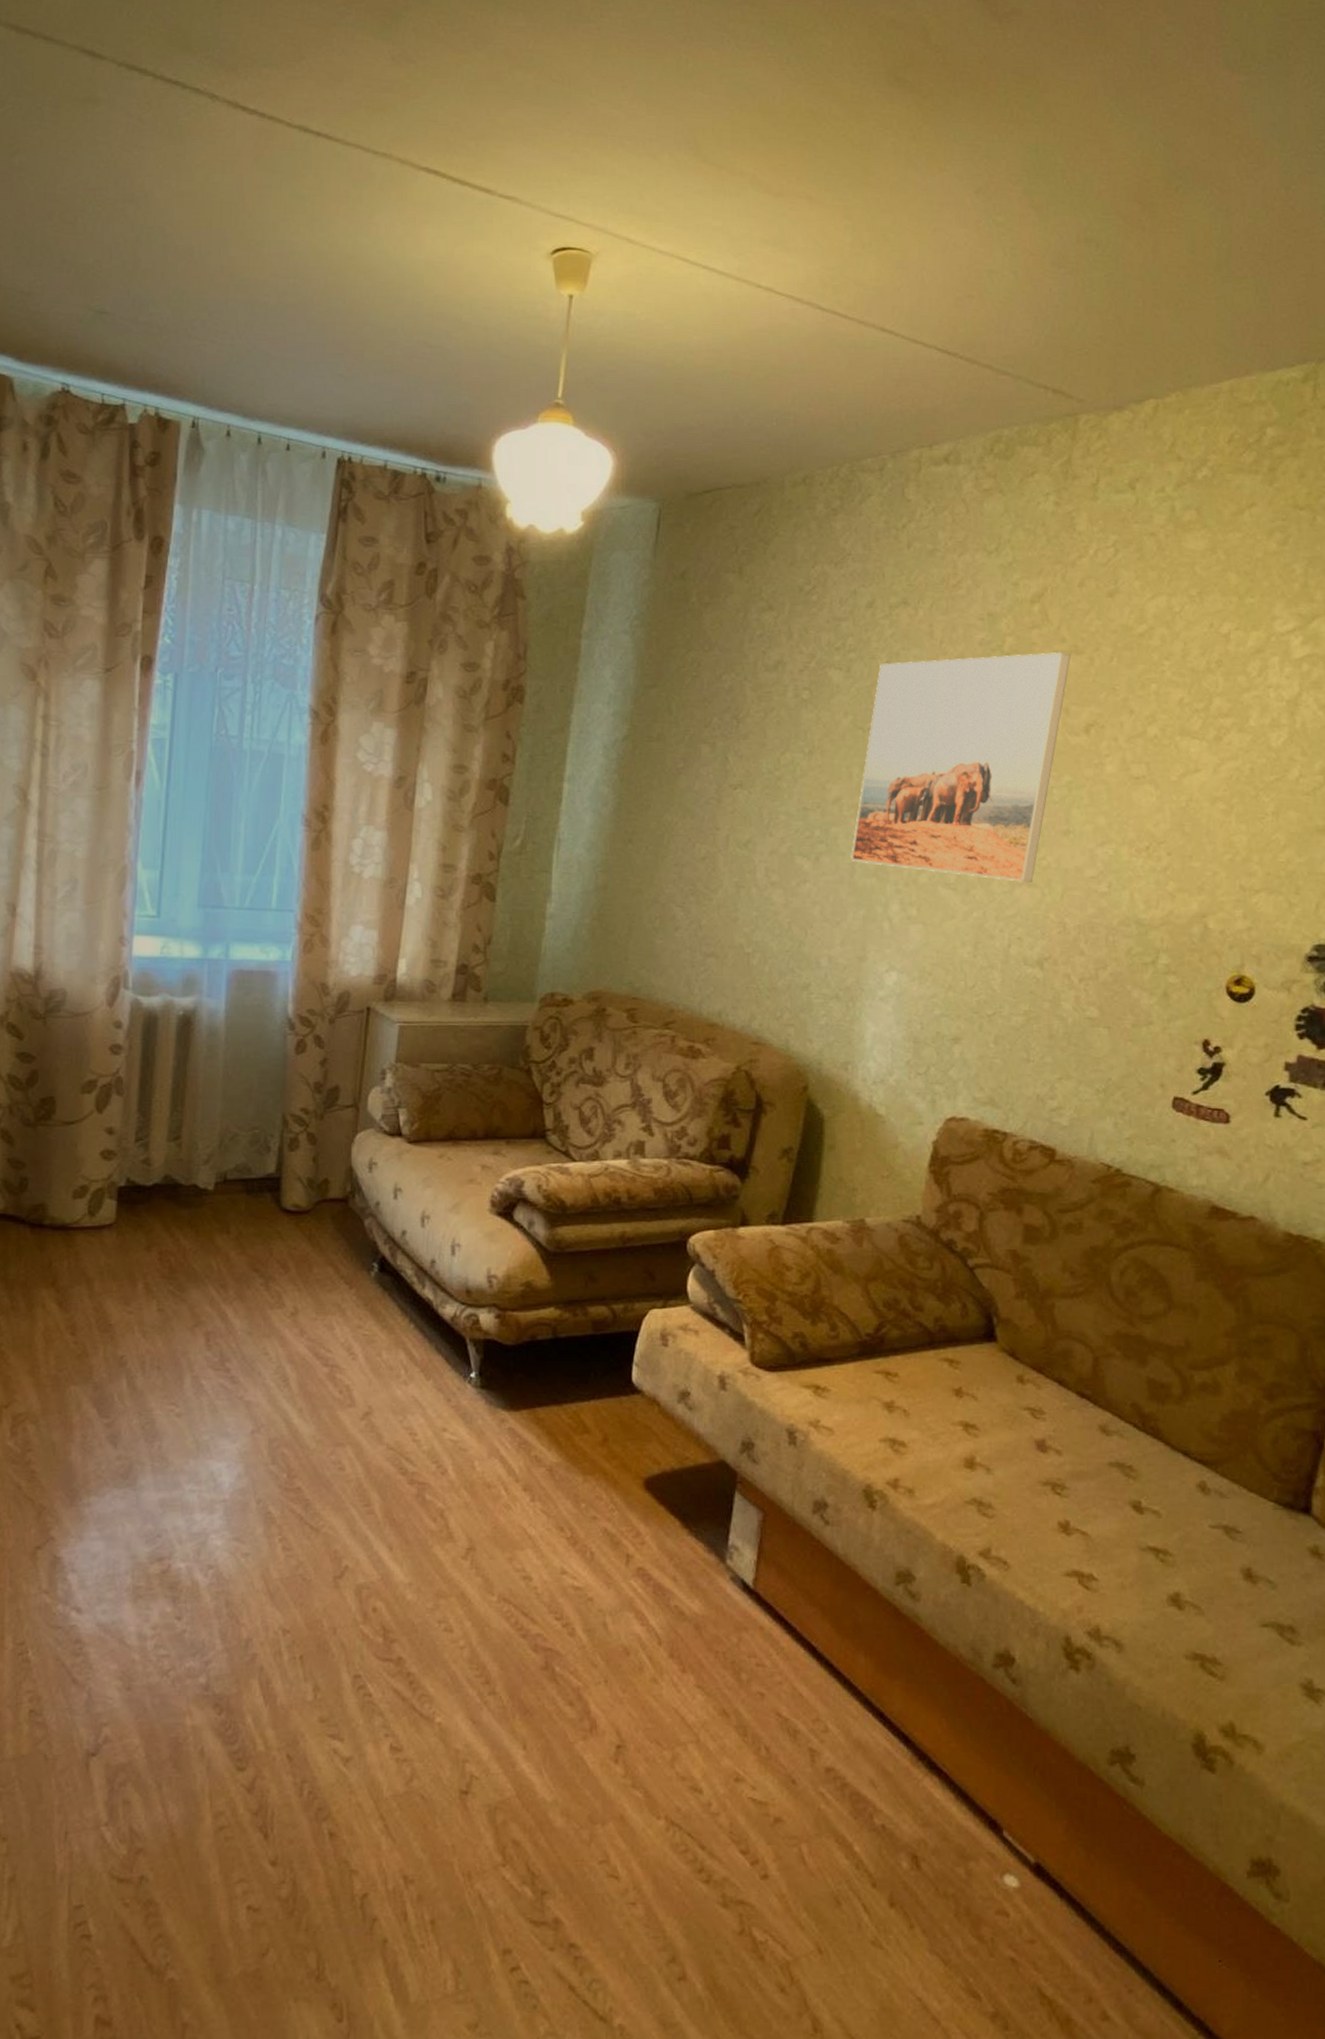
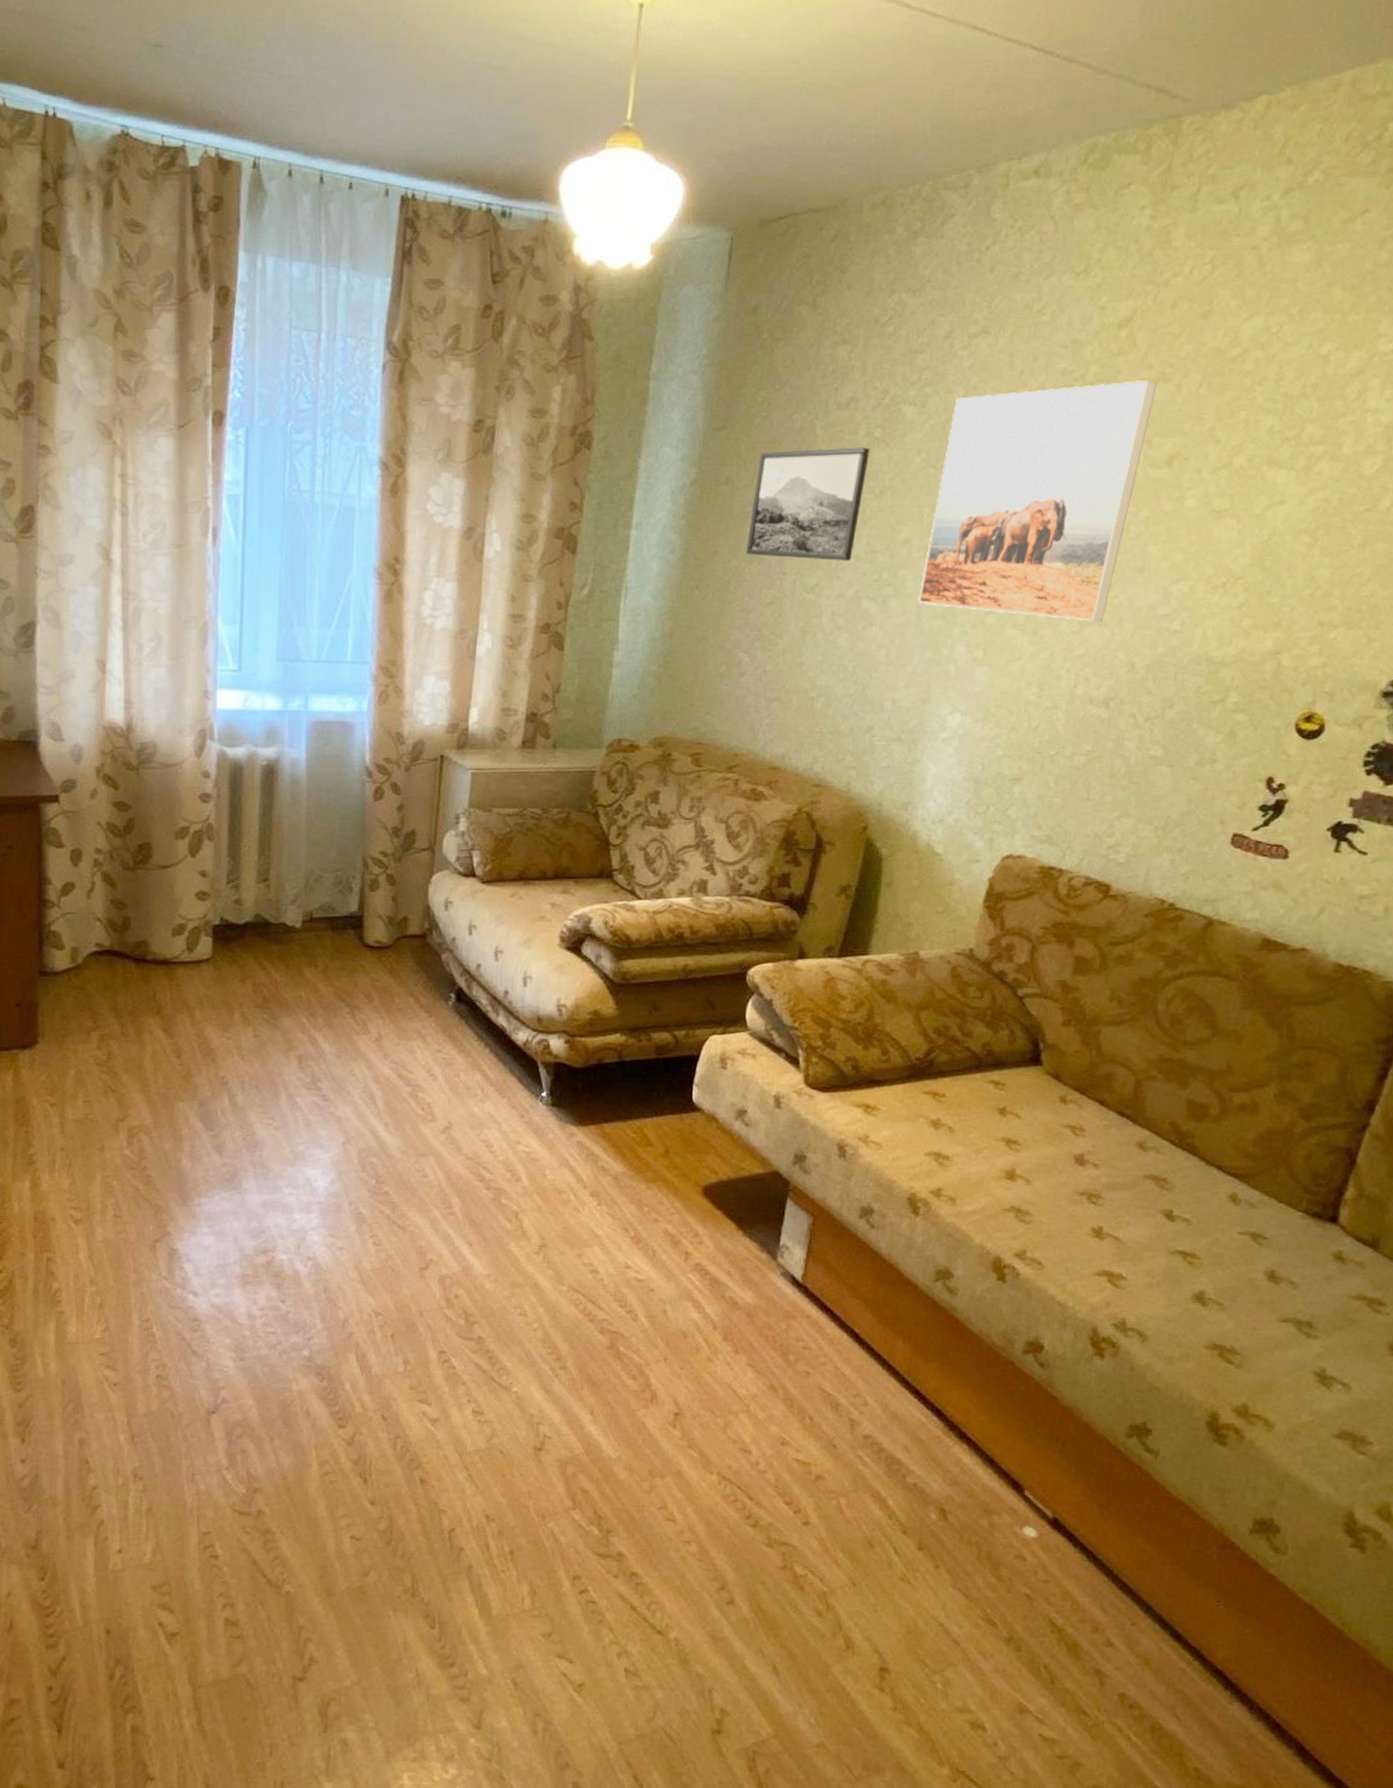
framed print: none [678,708,799,818] -> present [745,447,870,561]

